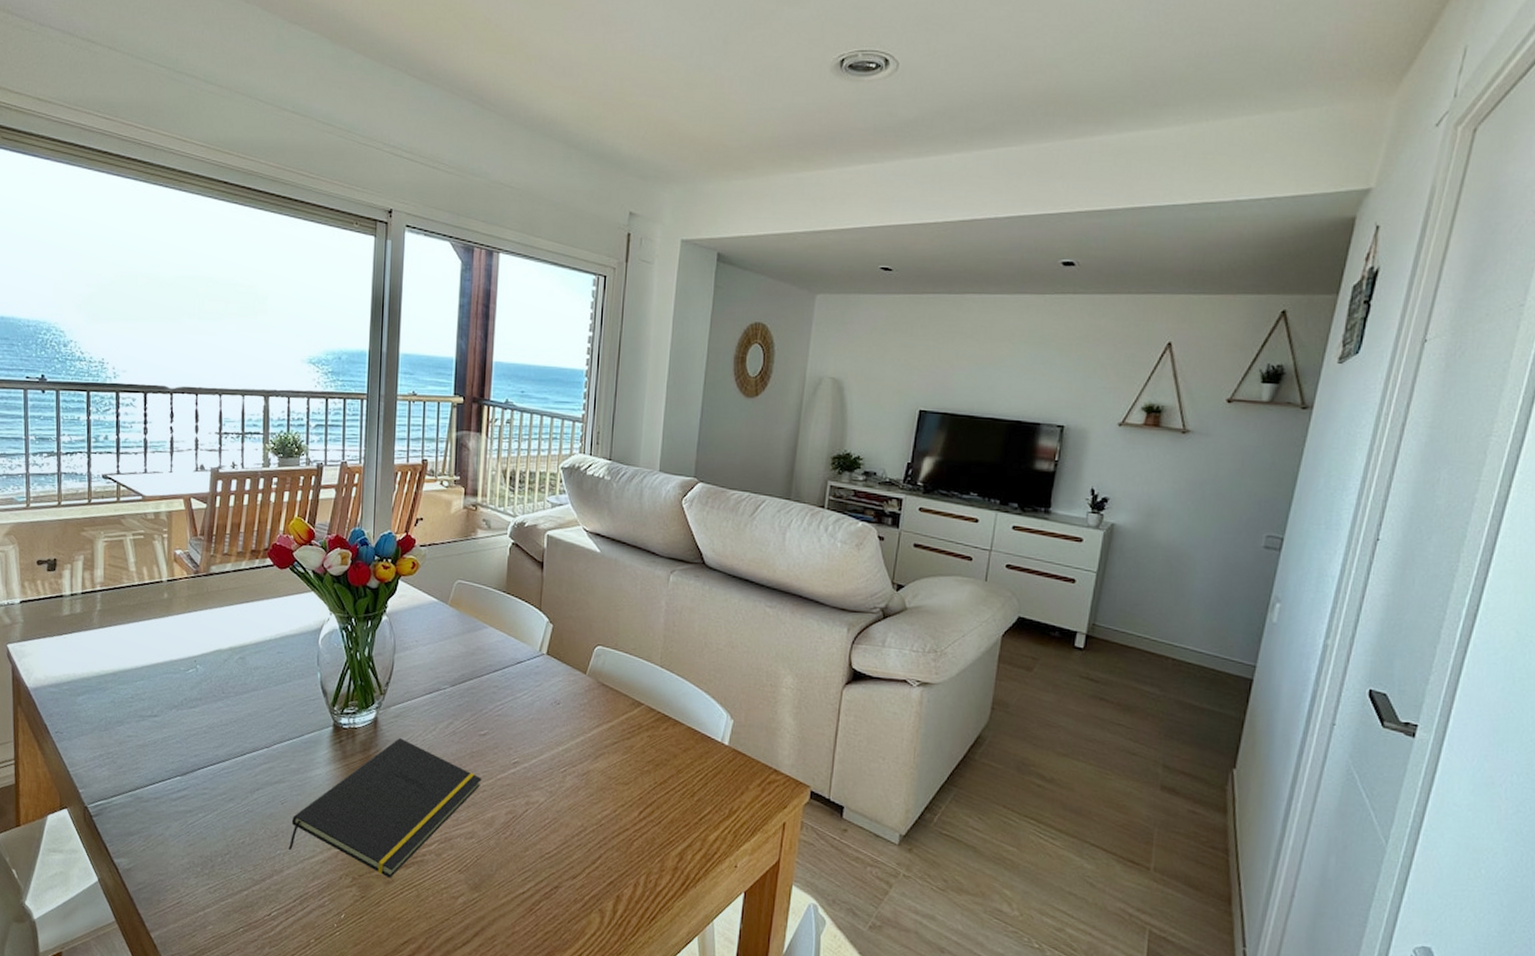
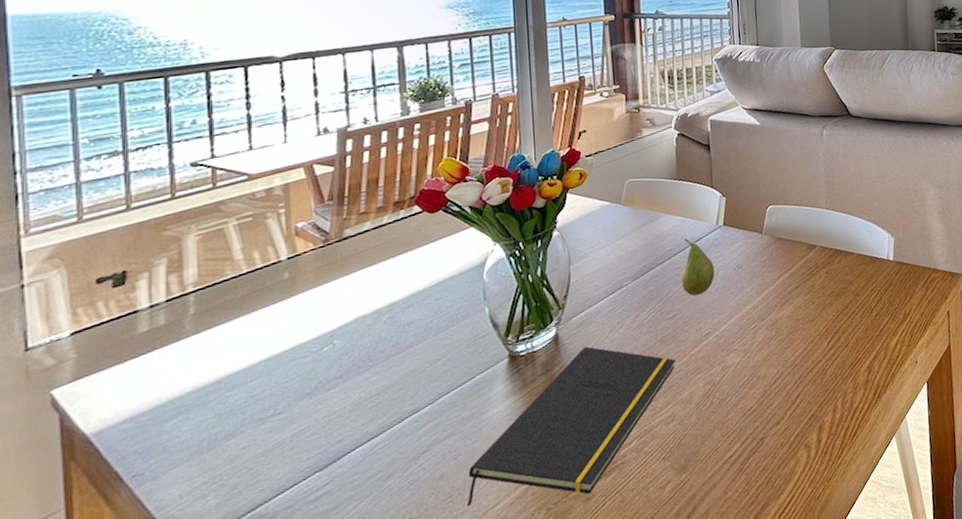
fruit: none [497,657,532,721] -> present [681,238,715,296]

